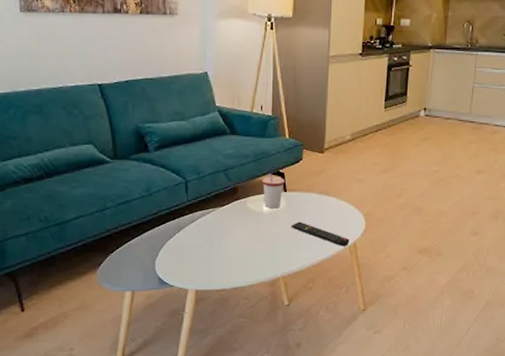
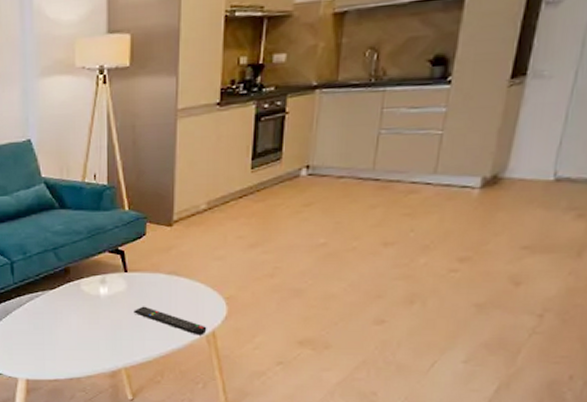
cup: present [261,173,284,209] -> none [97,251,124,292]

